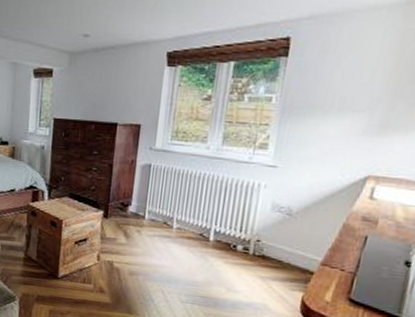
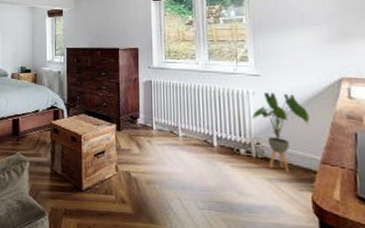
house plant: none [258,186,322,273] -> present [252,93,310,173]

